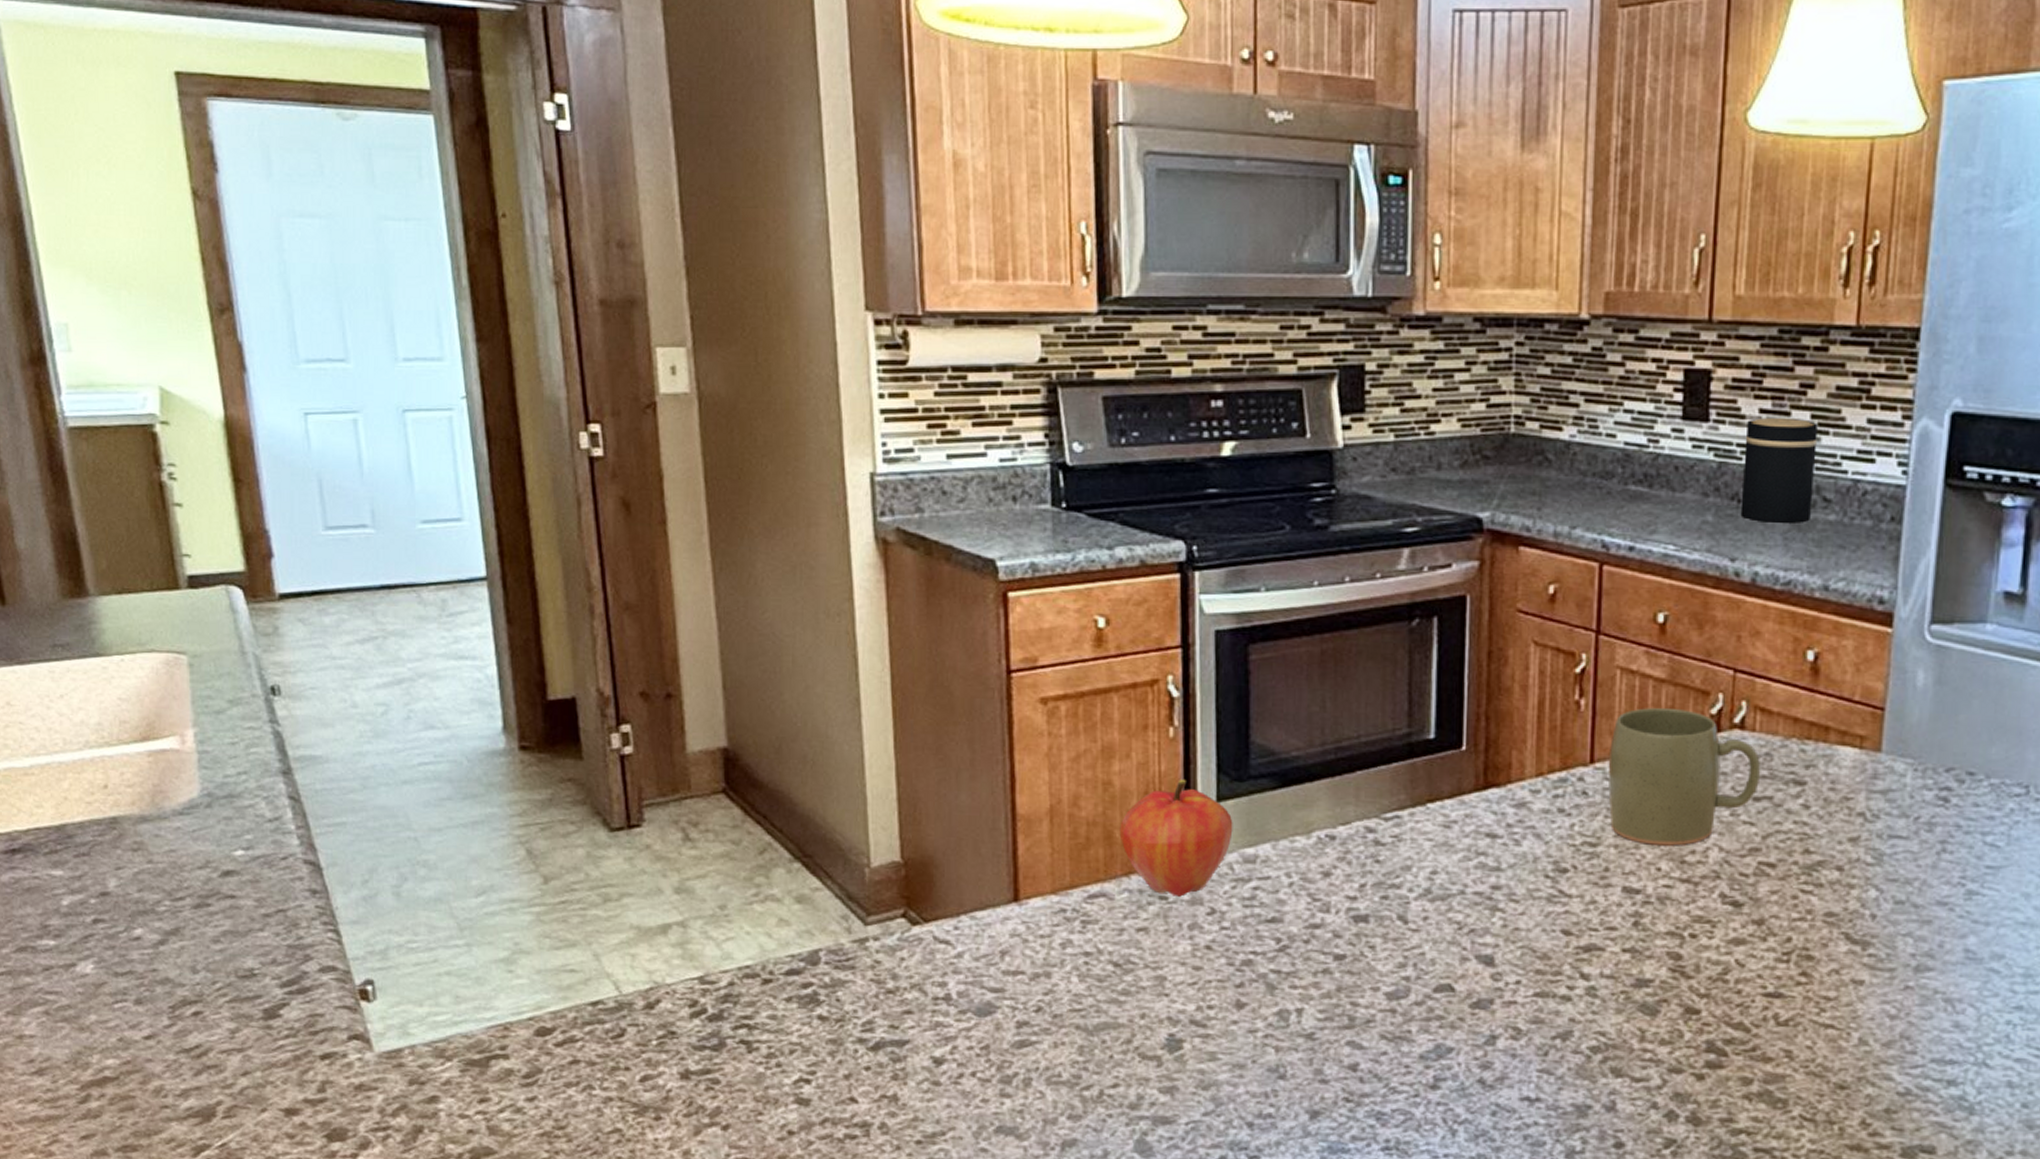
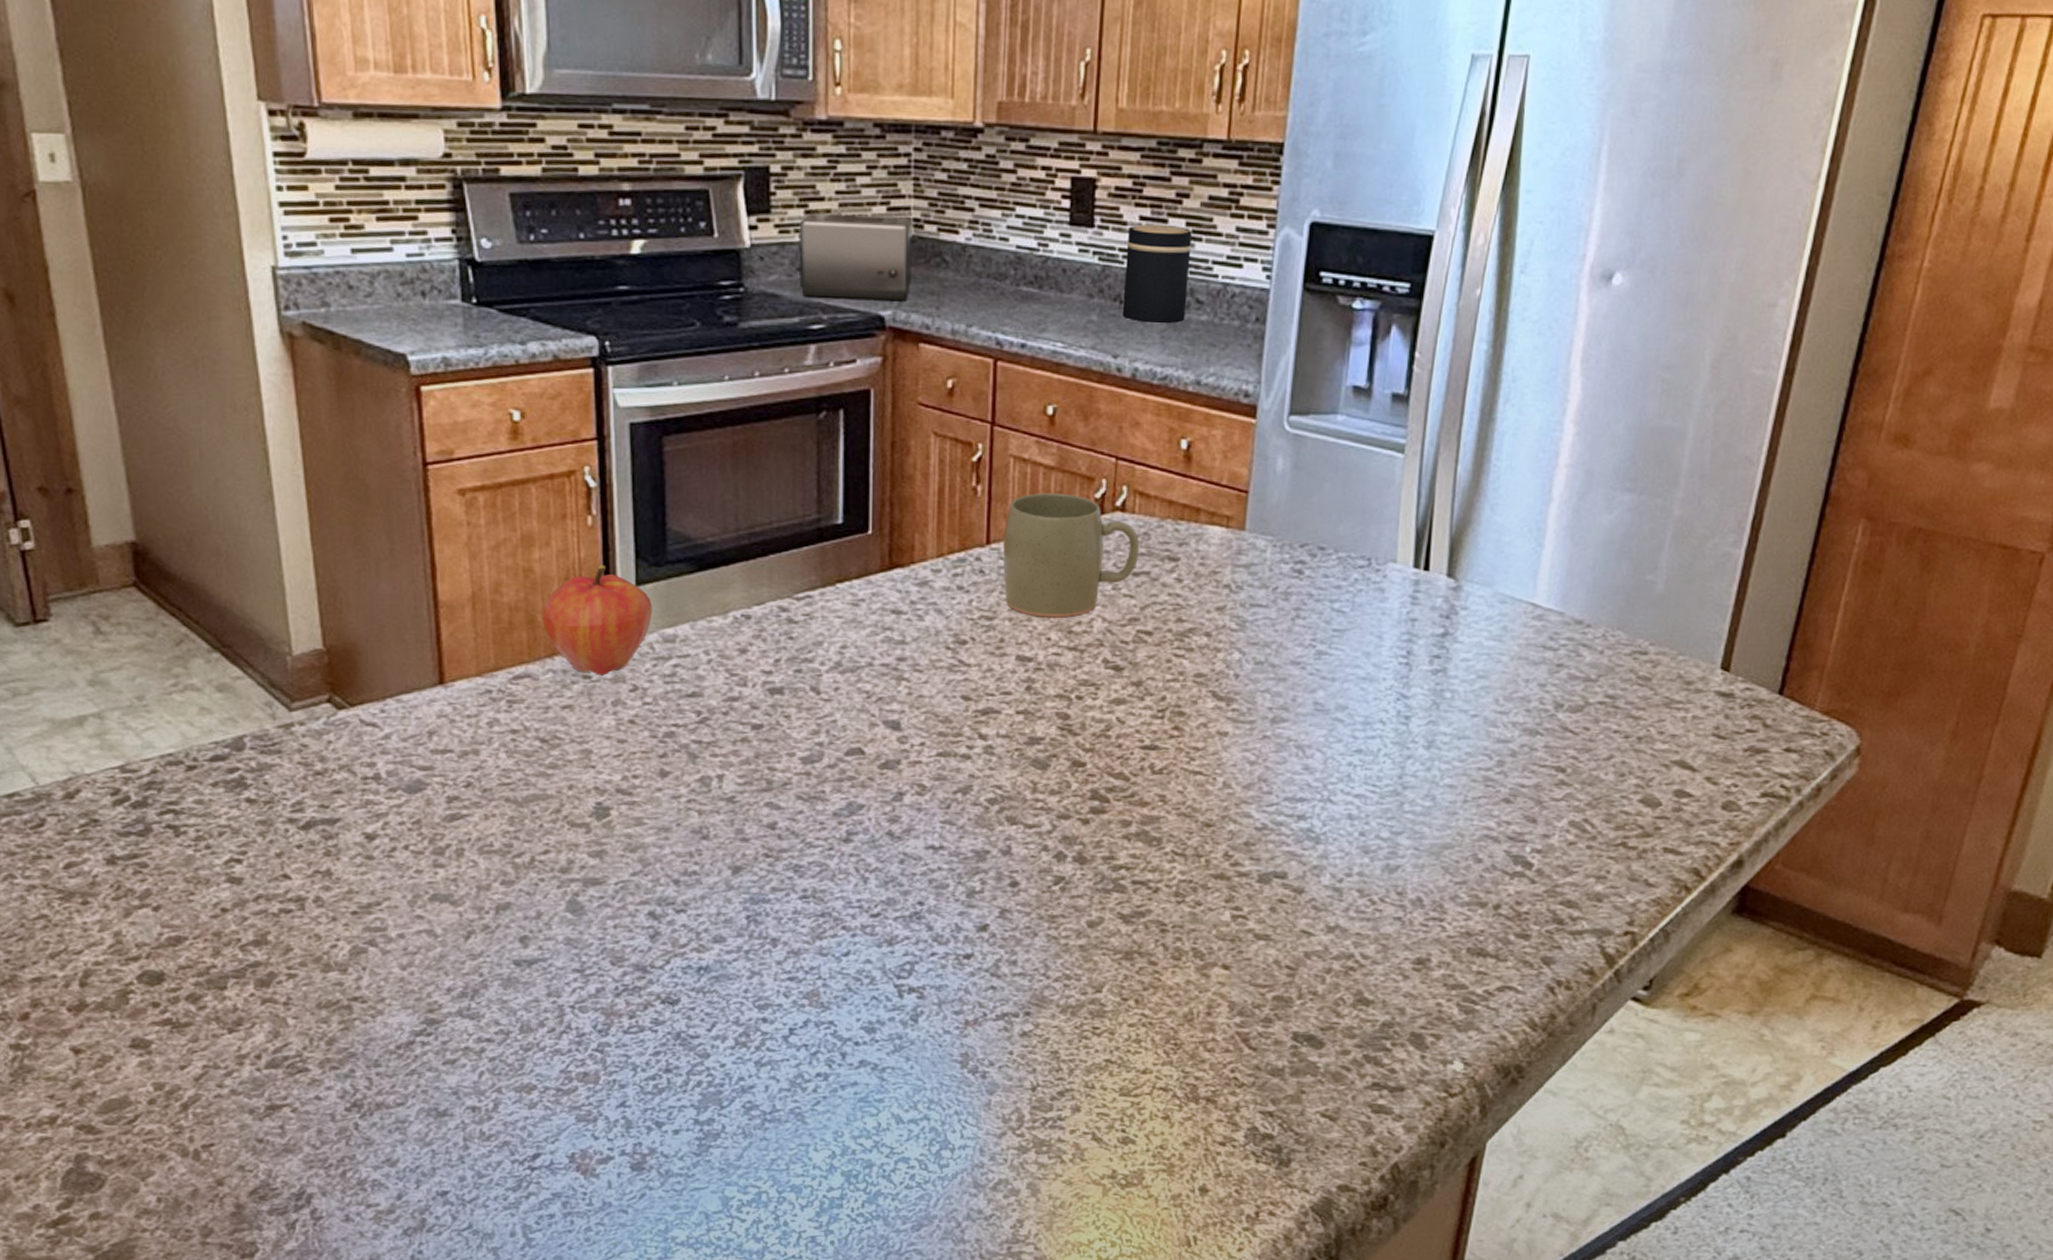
toaster: none [1393,411,1519,502] -> present [799,213,918,302]

